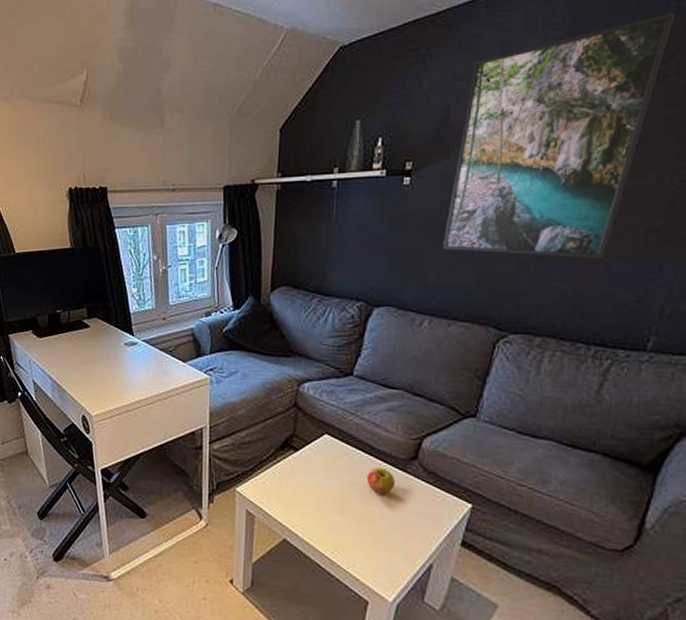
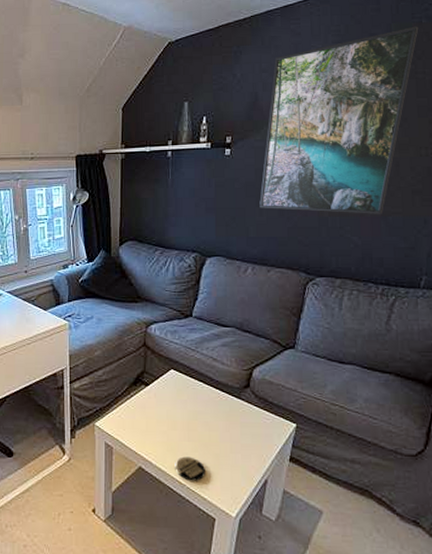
coaster: none [324,531,360,560] -> present [175,456,205,481]
apple: present [366,467,395,495] -> none [208,396,232,420]

